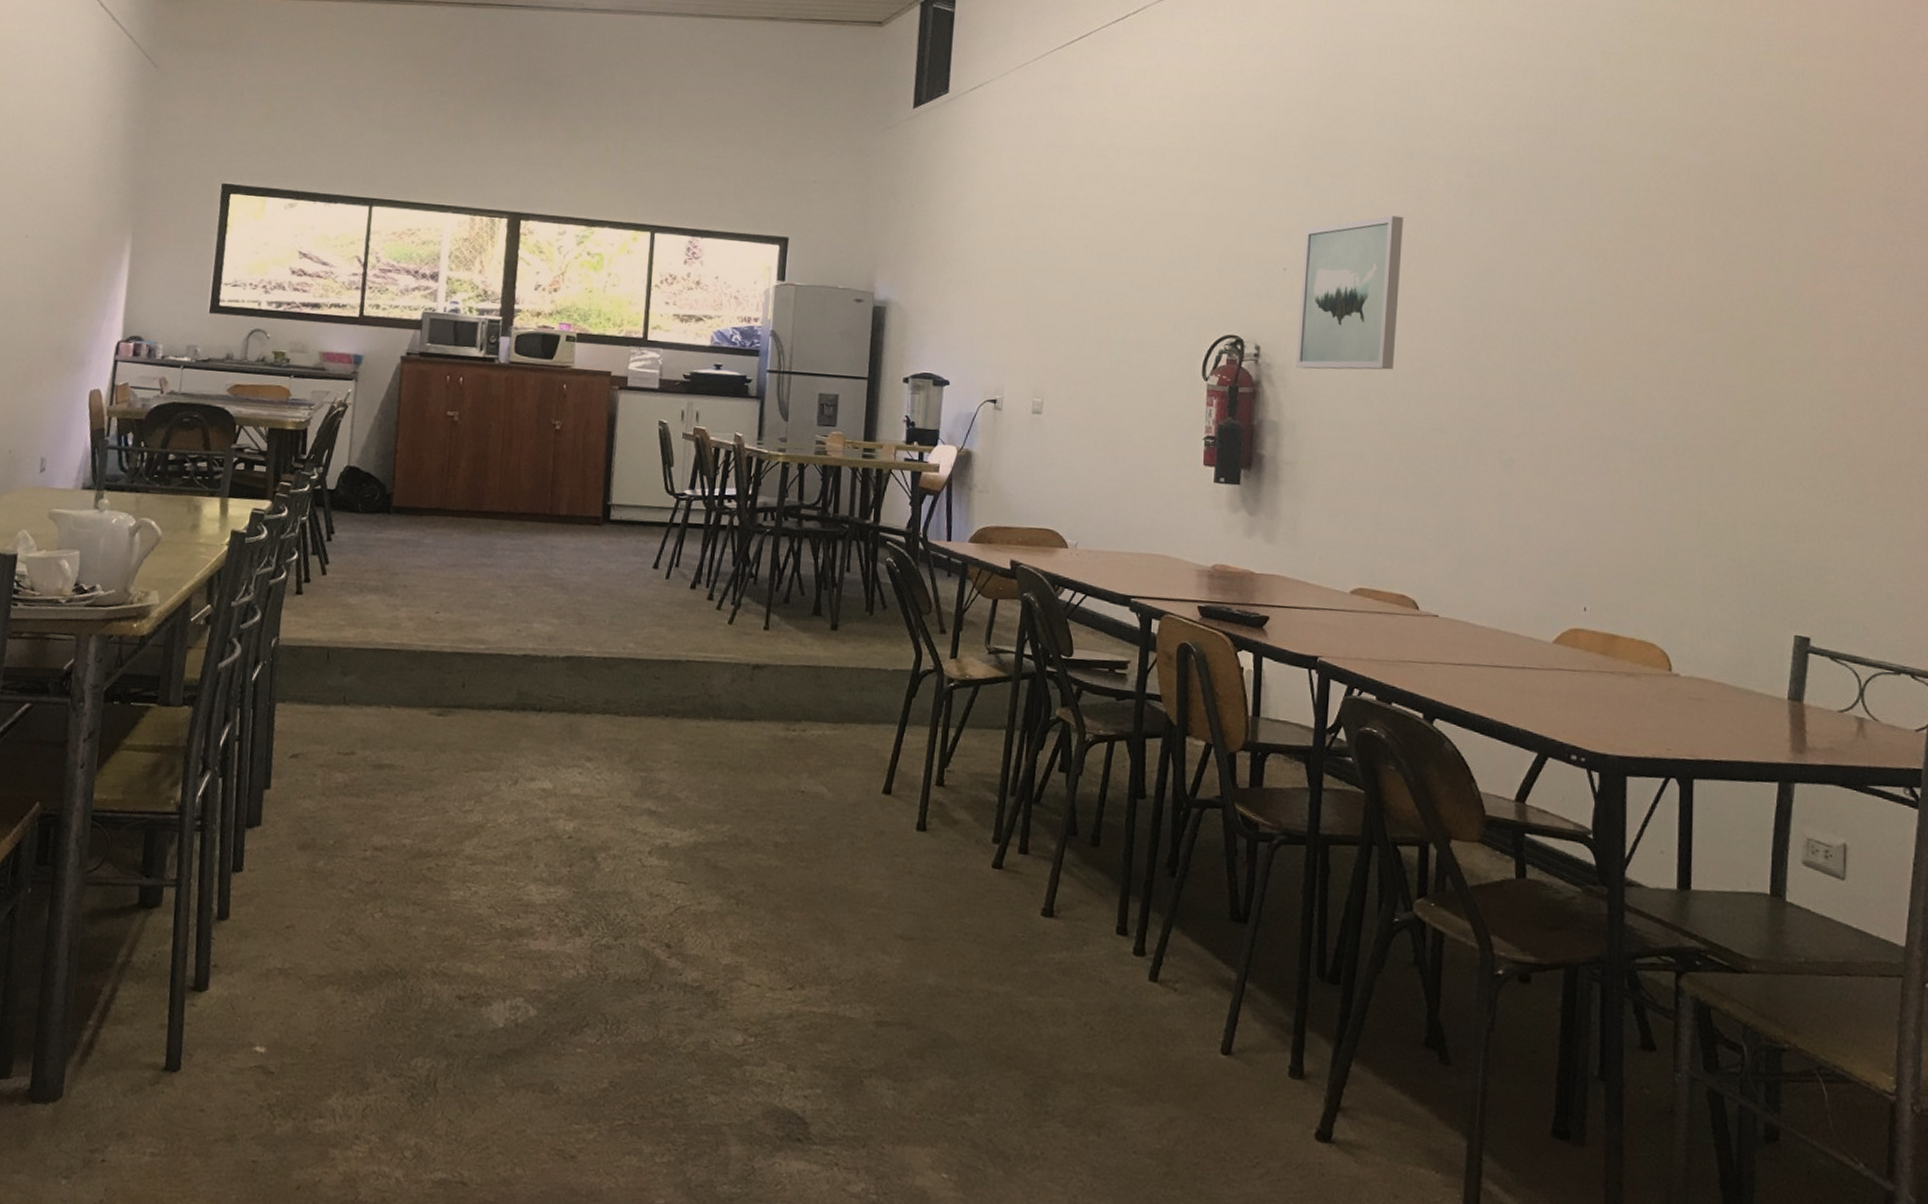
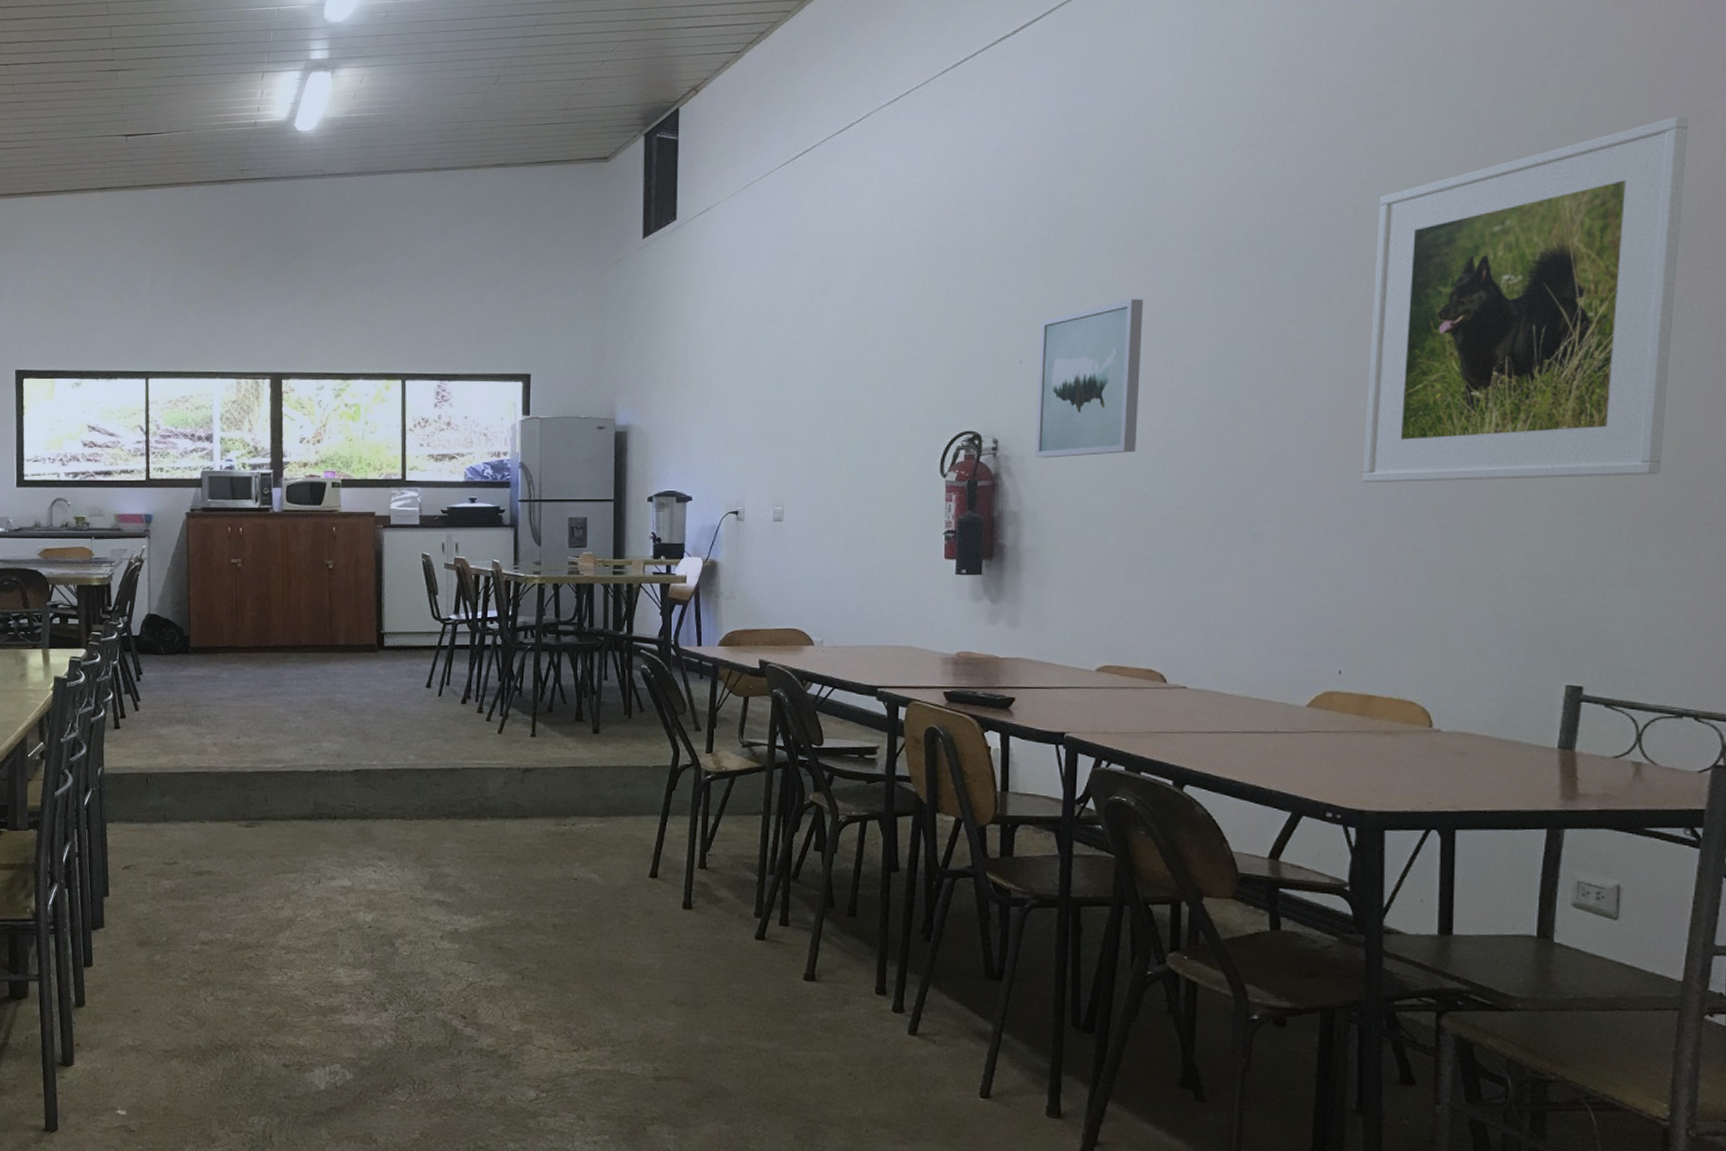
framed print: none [1607,90,1896,431] -> present [1363,116,1689,482]

